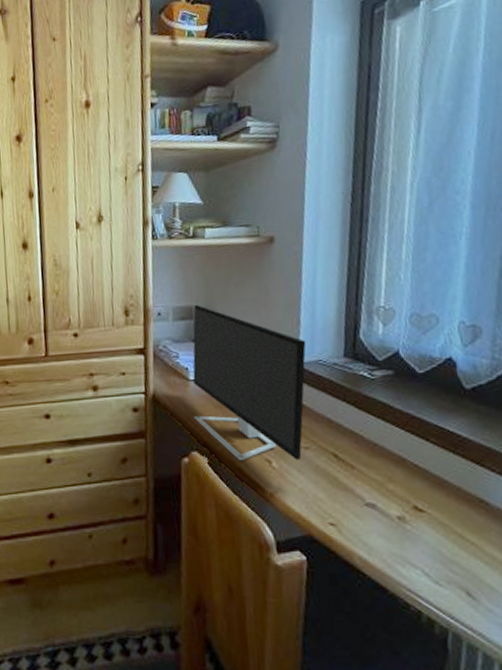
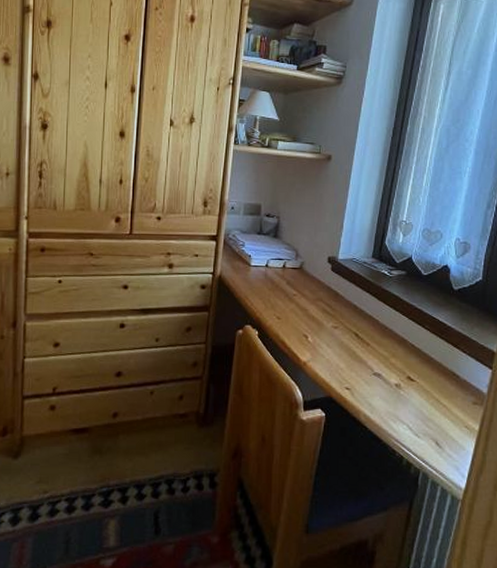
monitor: present [192,304,307,461] -> none [251,203,346,337]

